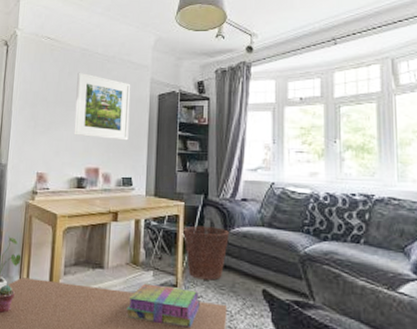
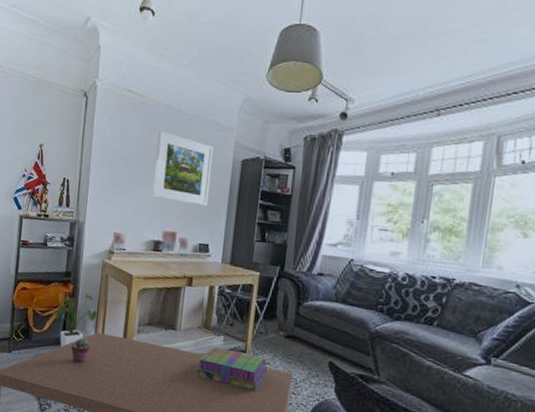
basket: present [183,226,229,281] -> none [256,296,302,350]

